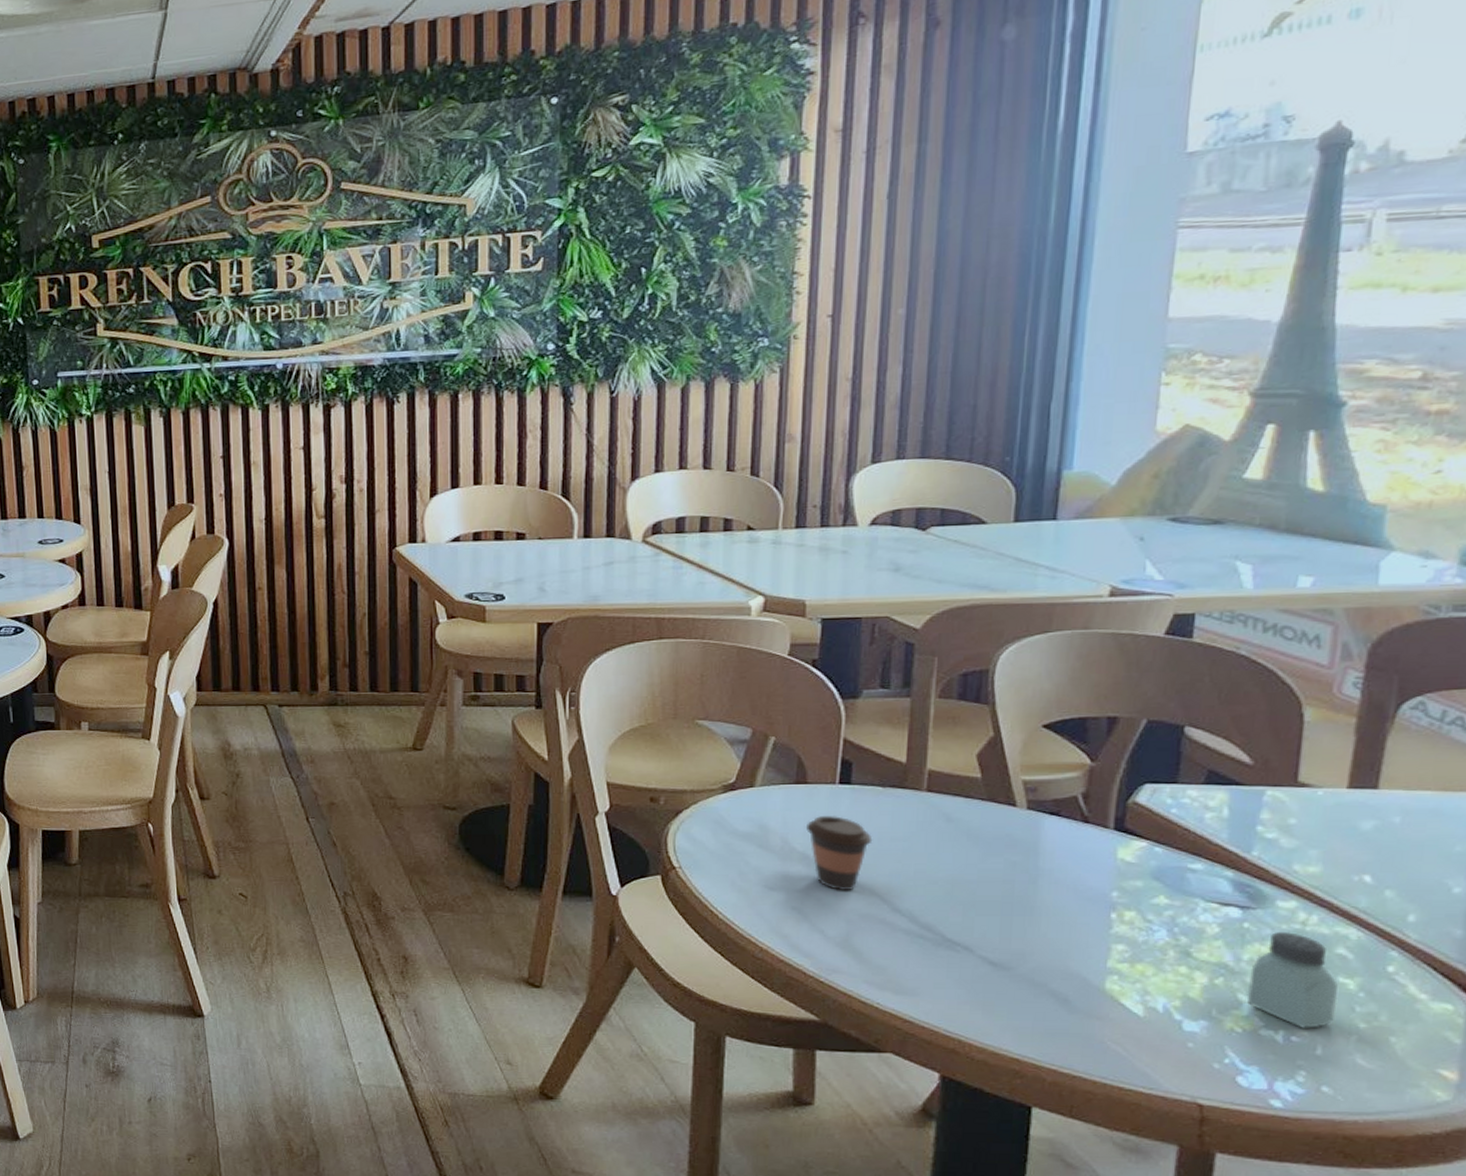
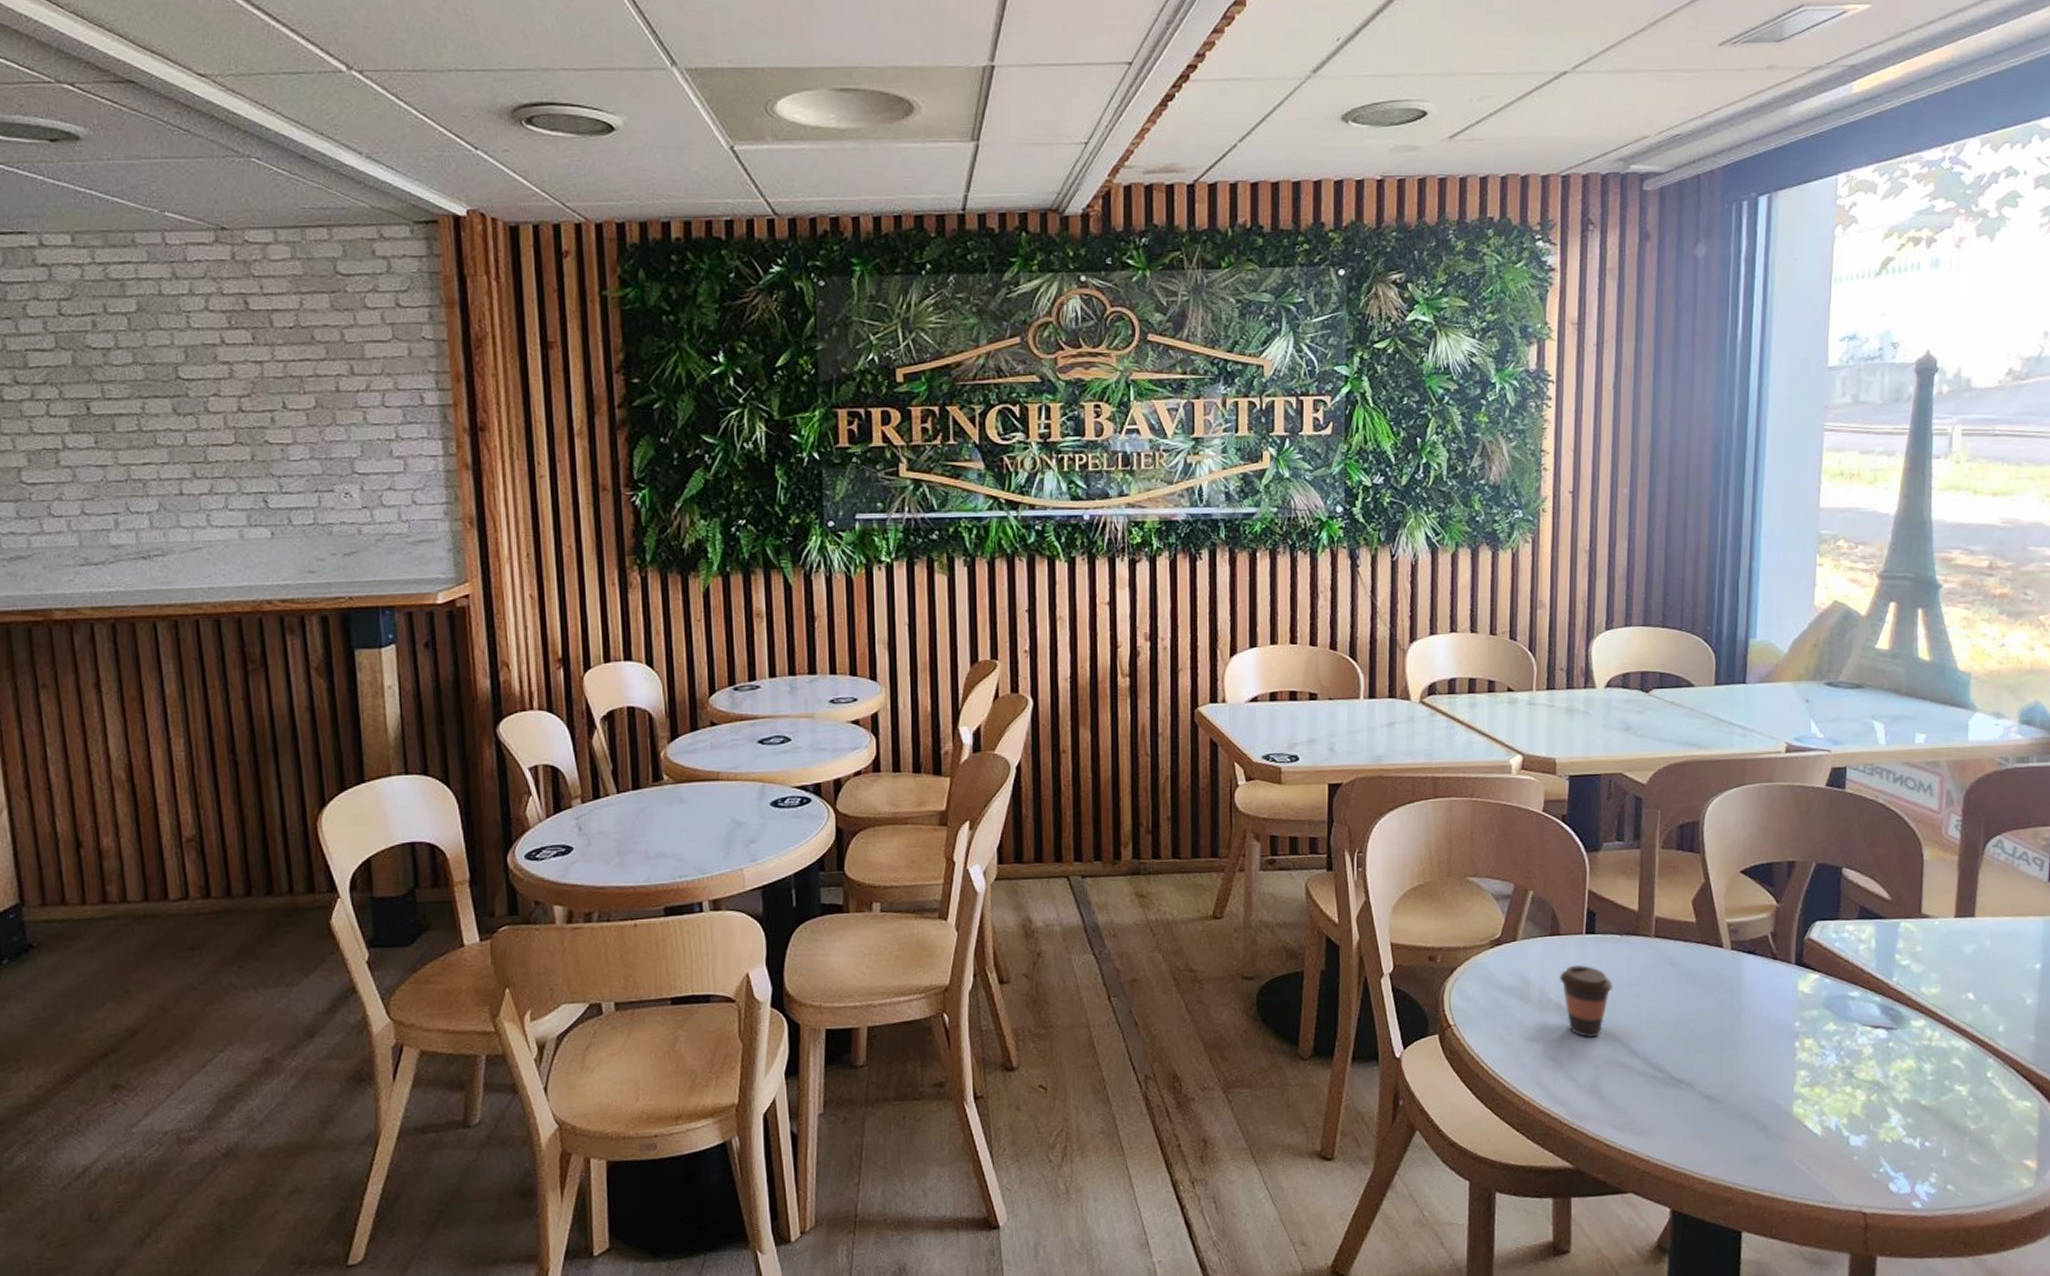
saltshaker: present [1247,932,1338,1028] -> none [1893,1048,1955,1134]

